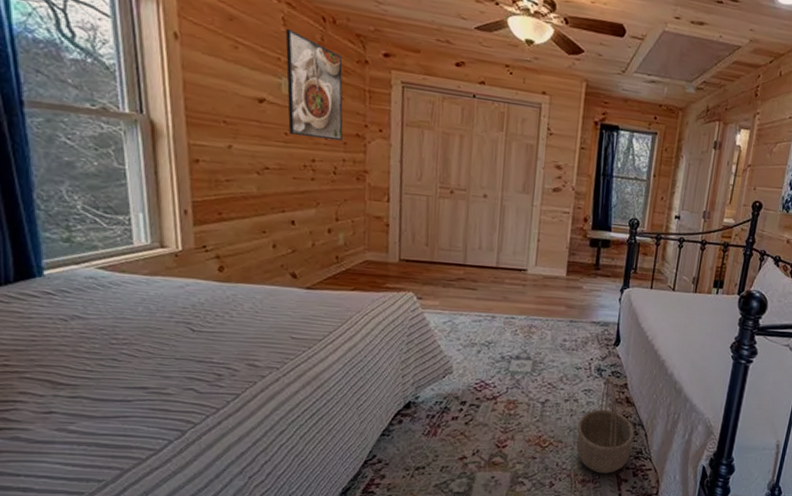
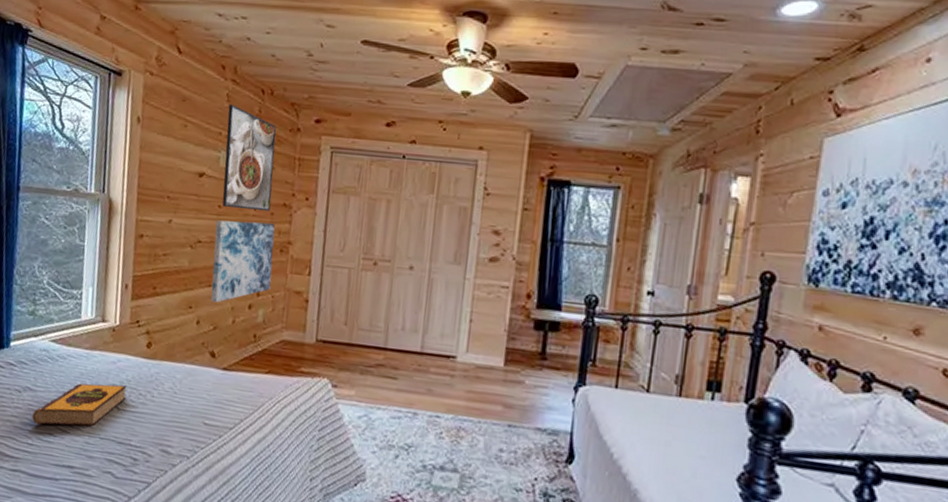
hardback book: none [87,307,201,352] -> present [32,383,127,426]
wall art: none [283,147,350,228] -> present [211,220,275,303]

